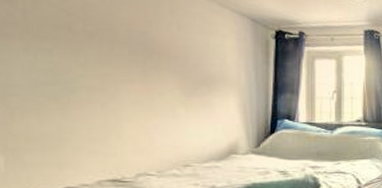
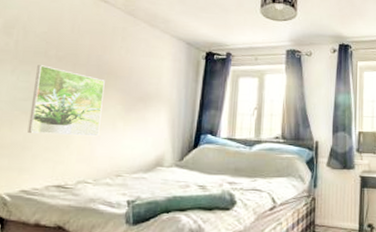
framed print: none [60,41,157,125] -> present [27,65,105,137]

